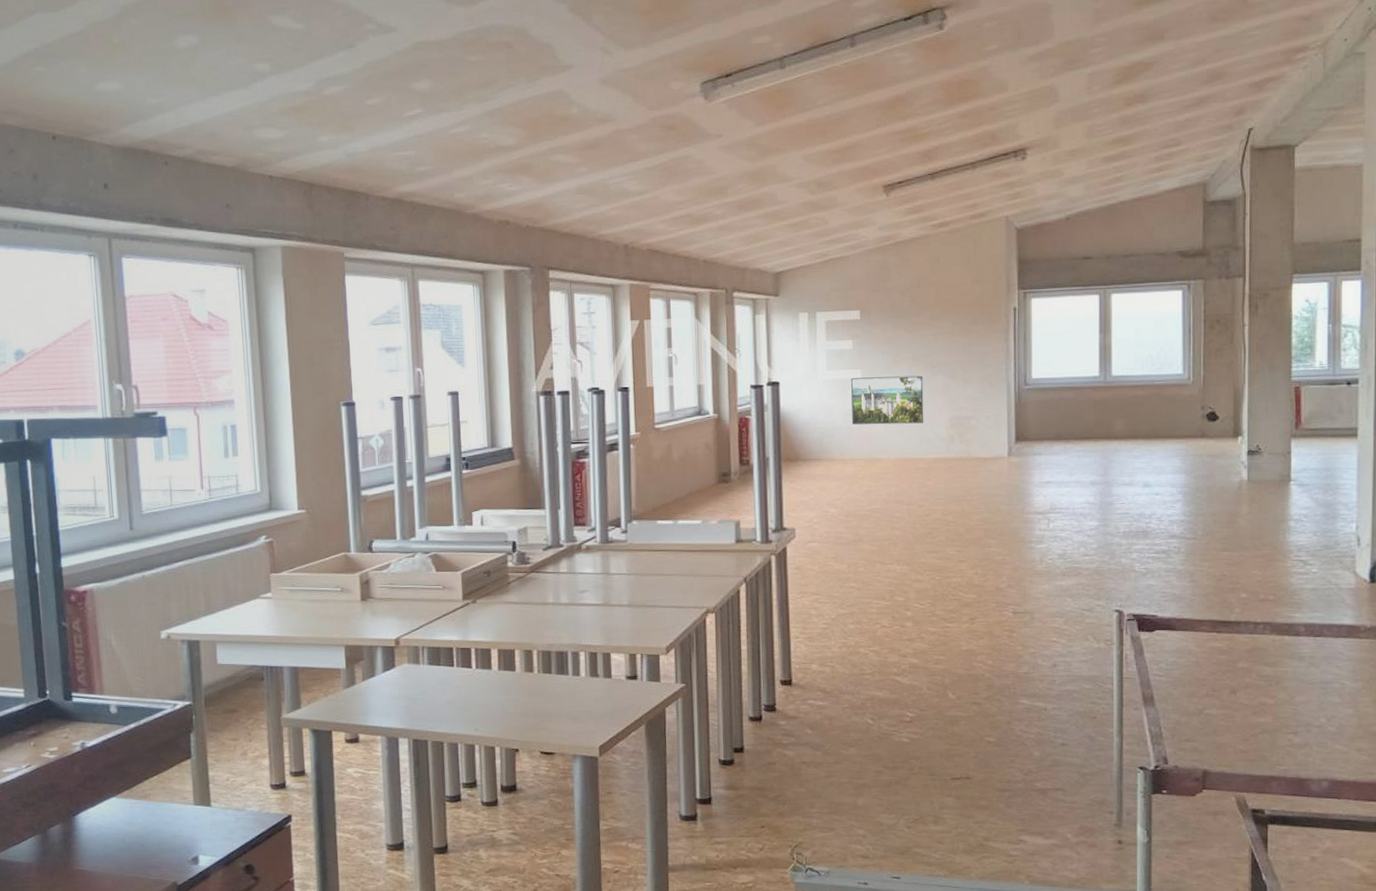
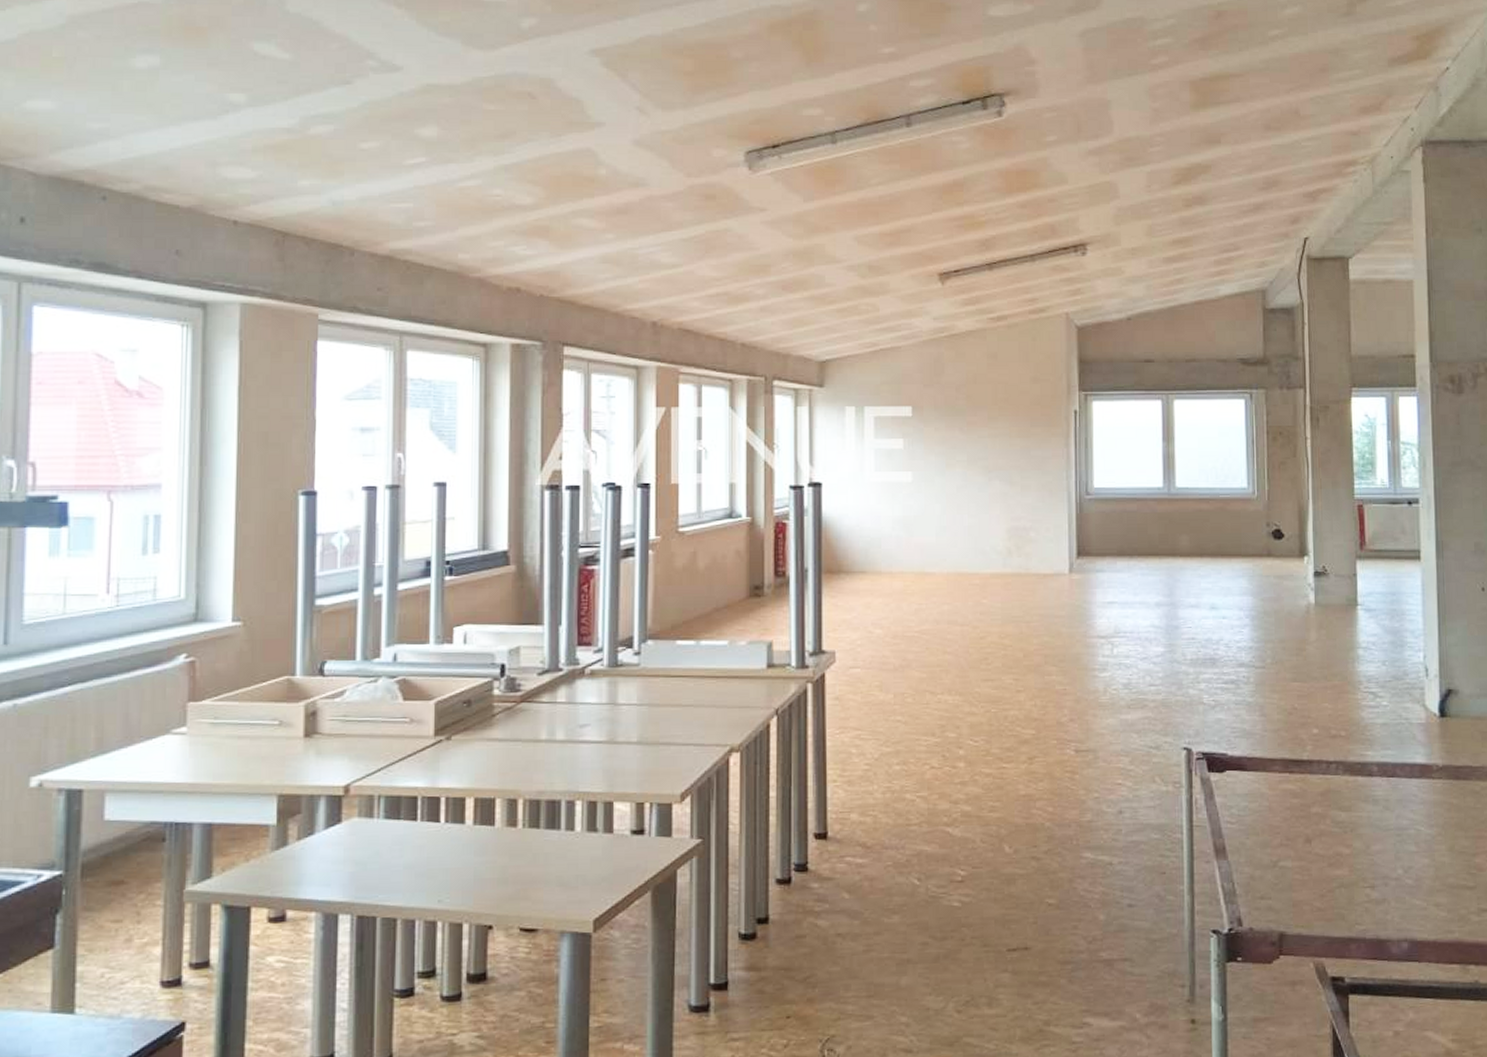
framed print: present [851,375,924,425] -> none [901,480,980,534]

